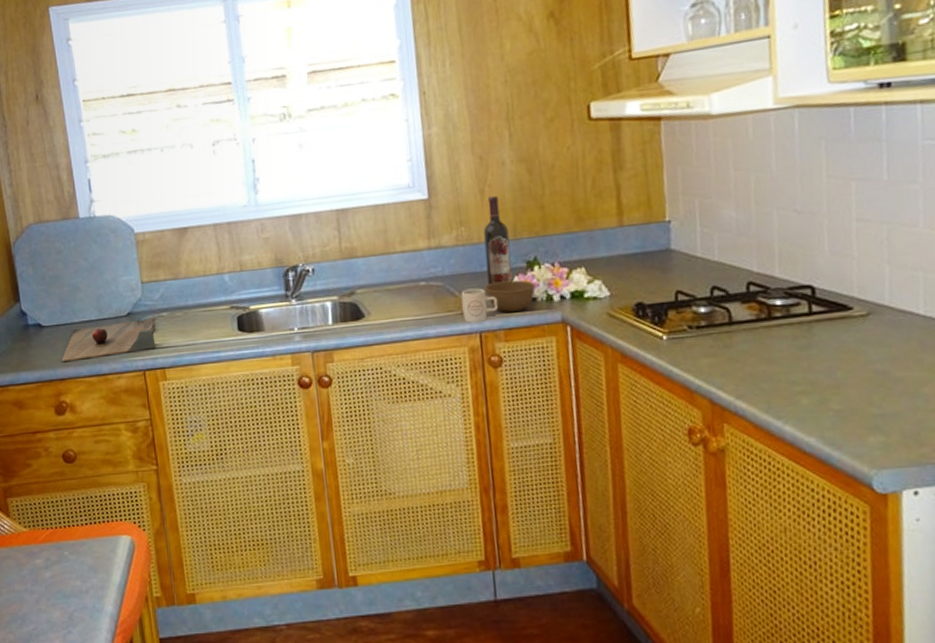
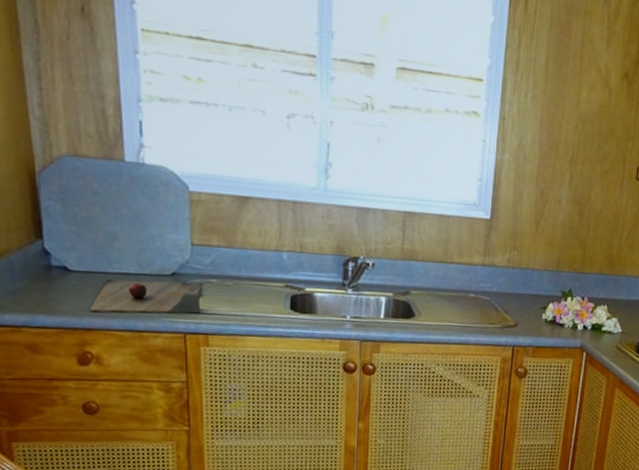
mug: present [461,288,499,324] -> none [502,307,533,338]
wine bottle: present [483,195,513,286] -> none [527,228,553,307]
soup bowl: present [484,280,536,313] -> none [524,305,566,334]

